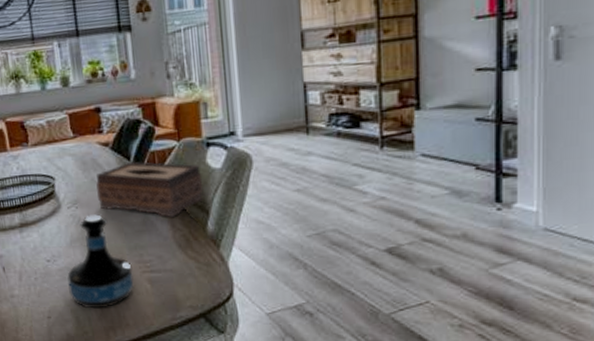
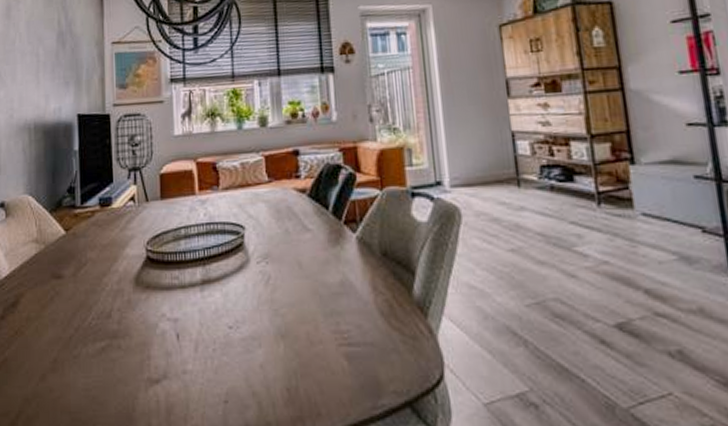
tequila bottle: present [67,214,134,309] -> none [251,271,329,392]
tissue box: present [96,162,204,217] -> none [290,212,409,278]

